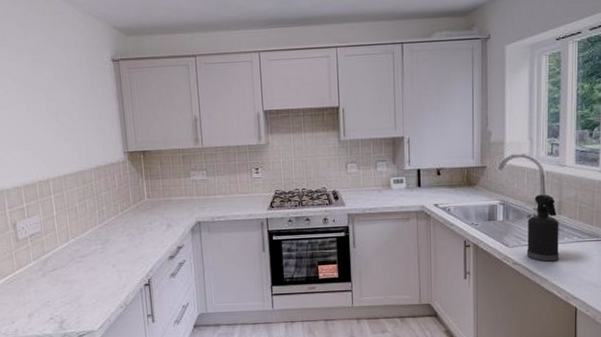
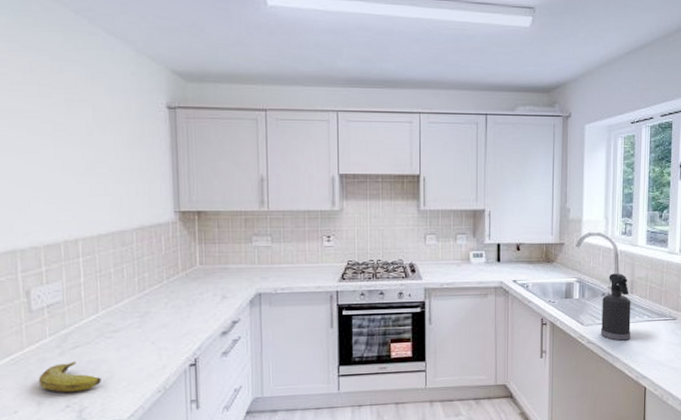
banana: none [27,281,75,307] -> present [38,361,101,392]

